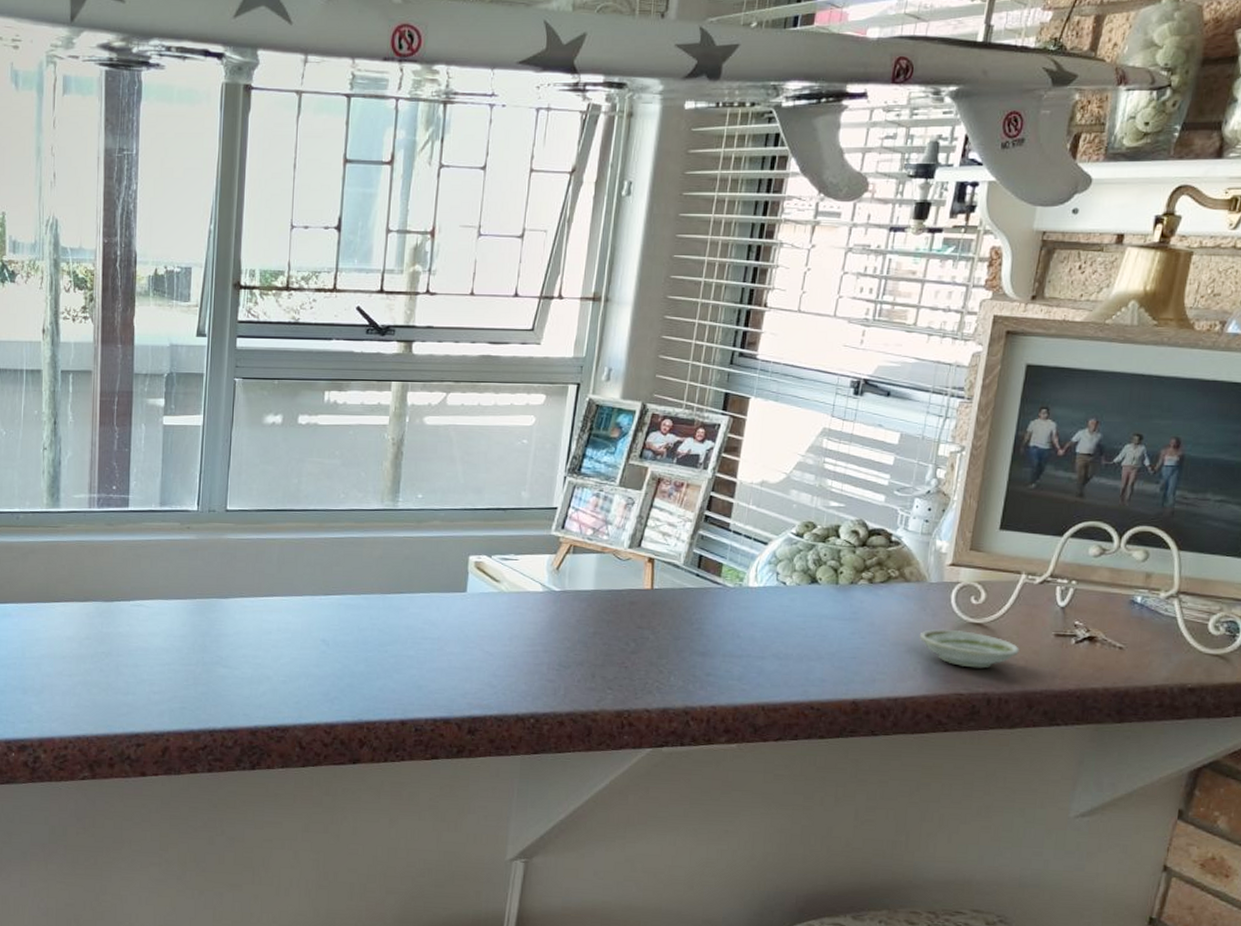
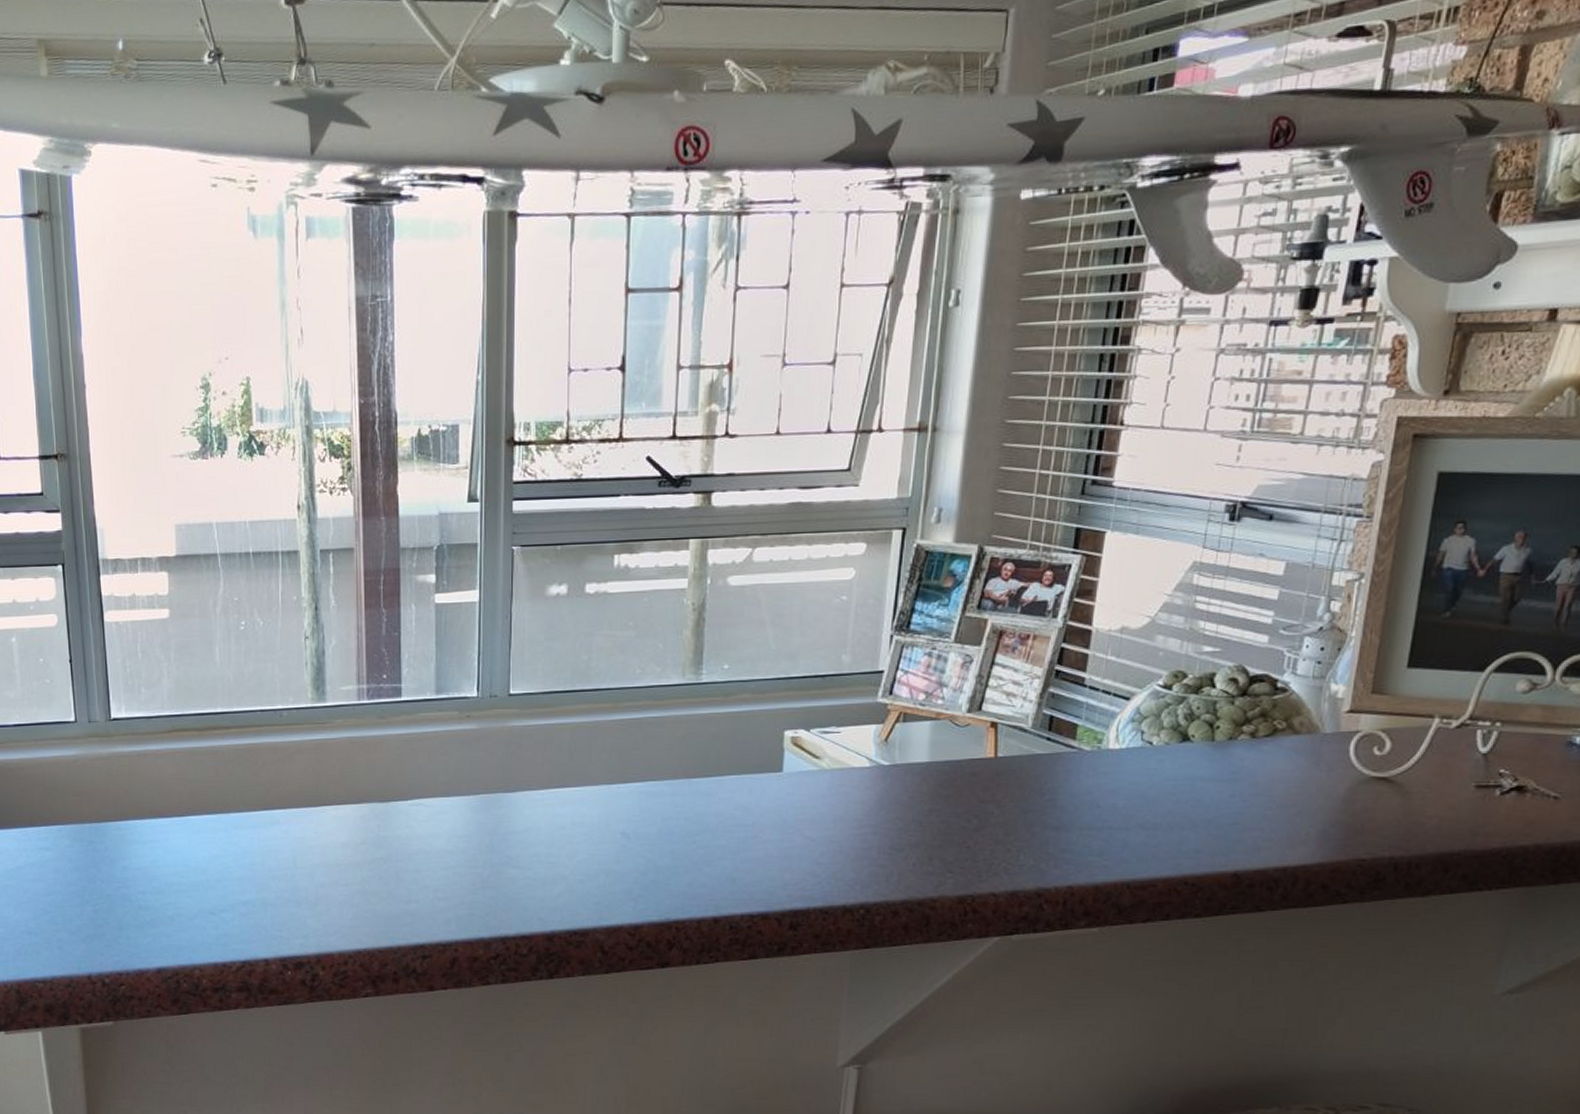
saucer: present [919,629,1019,668] -> none [1312,787,1433,829]

